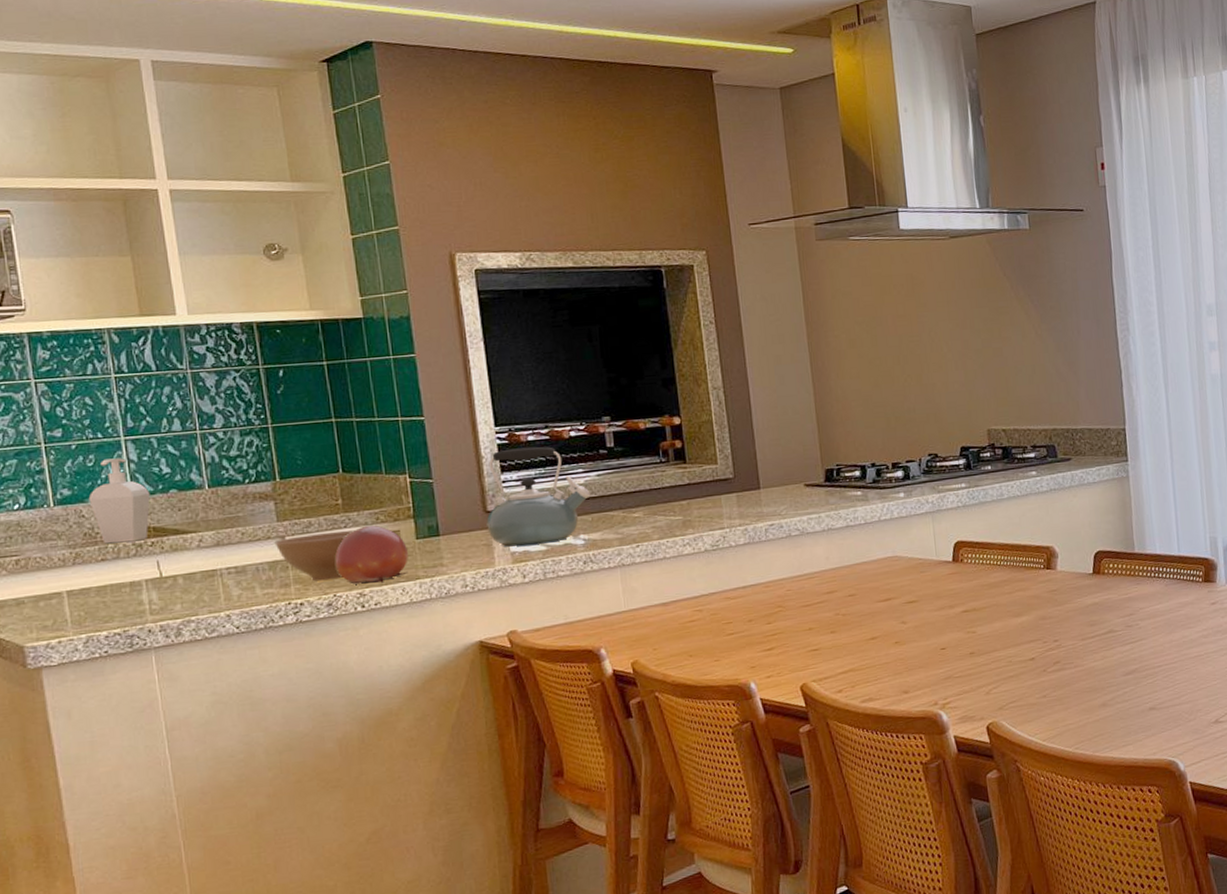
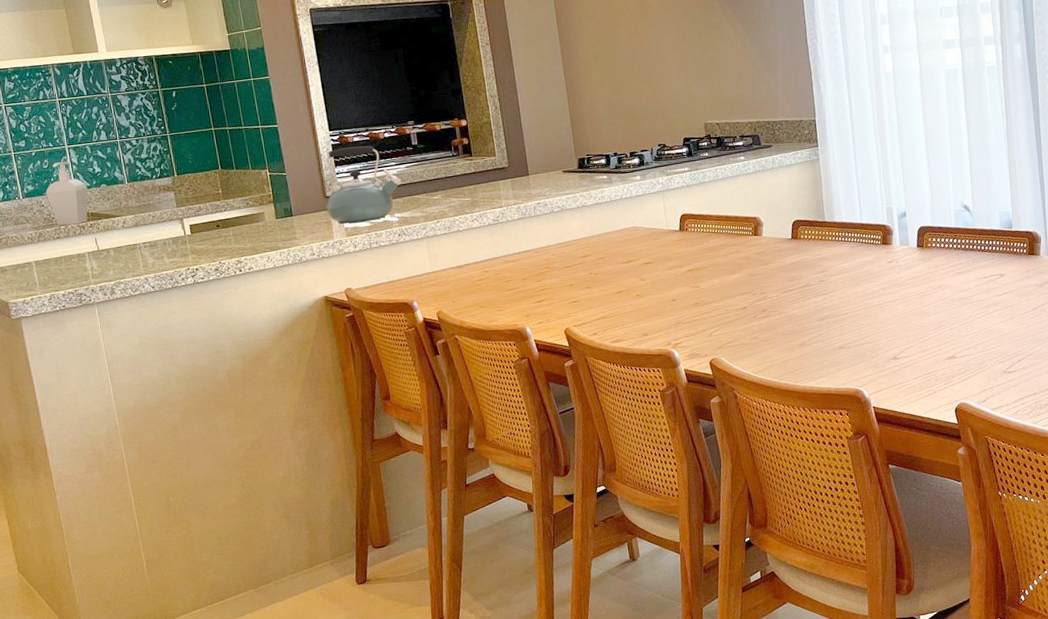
bowl: present [274,531,355,582] -> none [175,213,232,252]
fruit: present [334,525,409,585] -> none [218,208,272,254]

